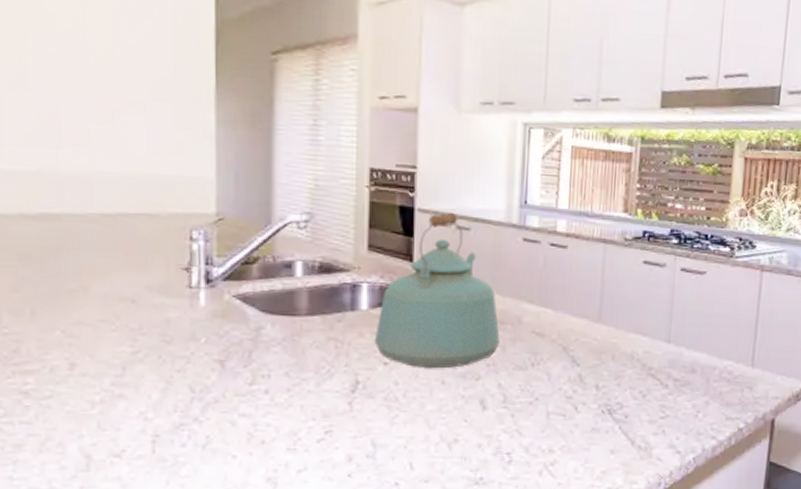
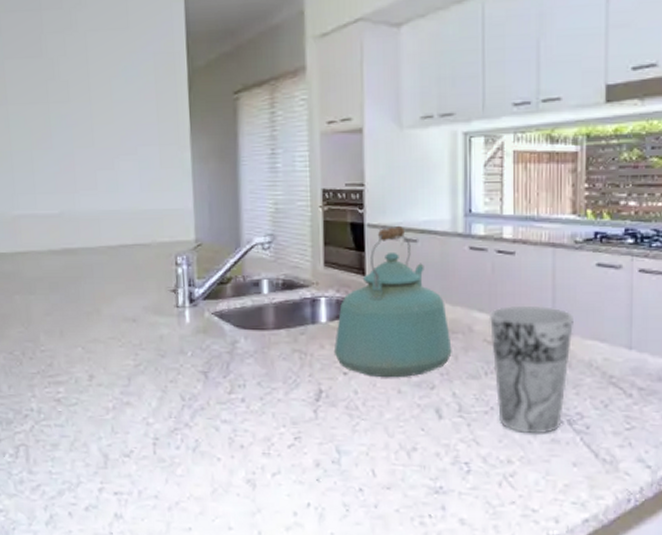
cup: none [538,299,619,424] -> present [488,306,573,434]

